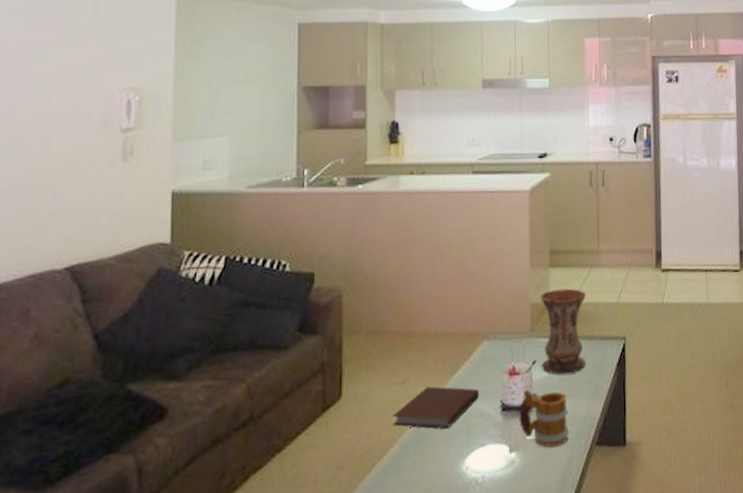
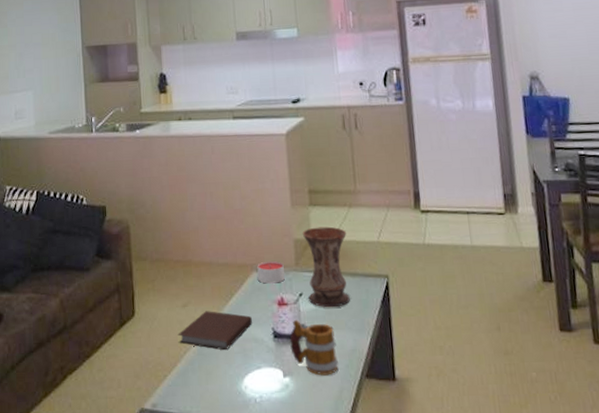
candle: none [489,327,518,353] -> present [257,260,285,284]

